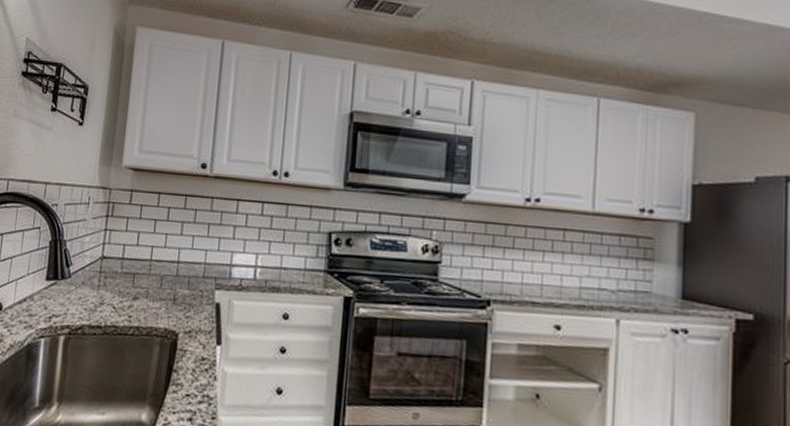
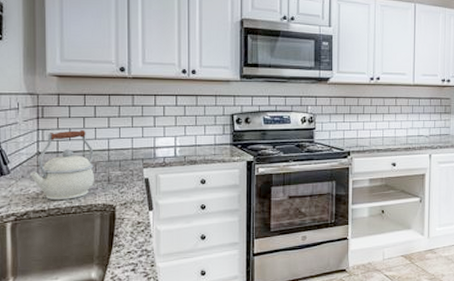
kettle: none [91,234,162,318] -> present [30,130,95,200]

